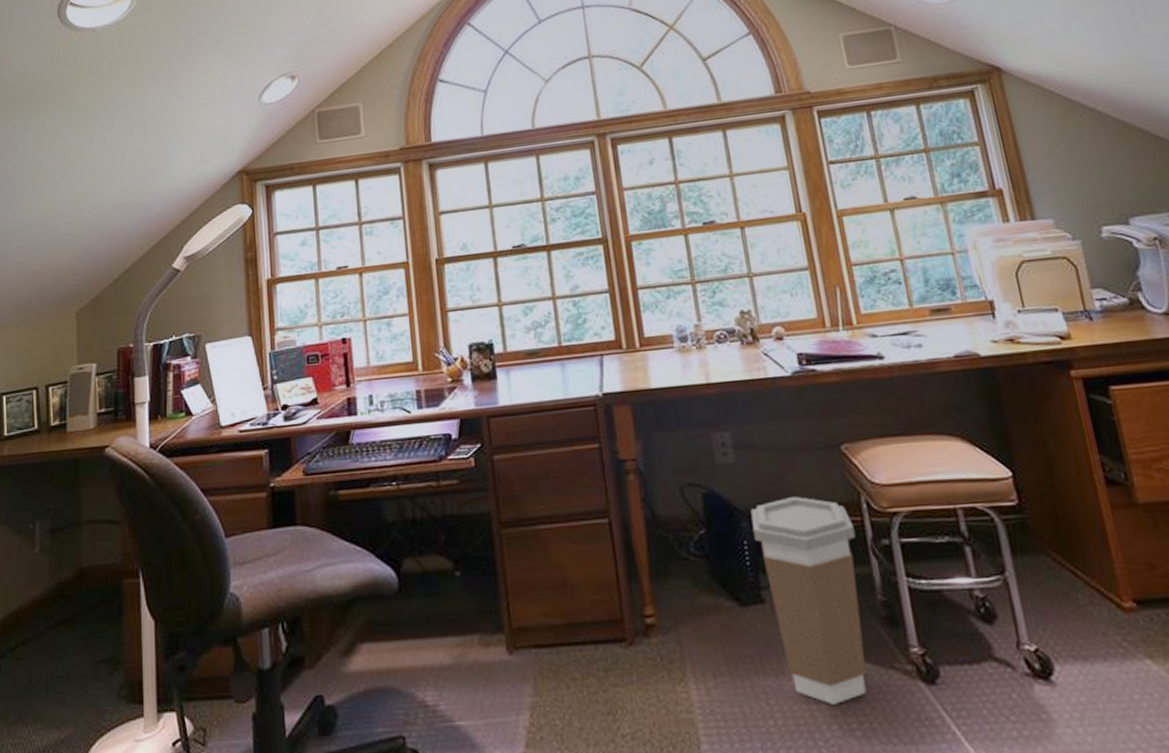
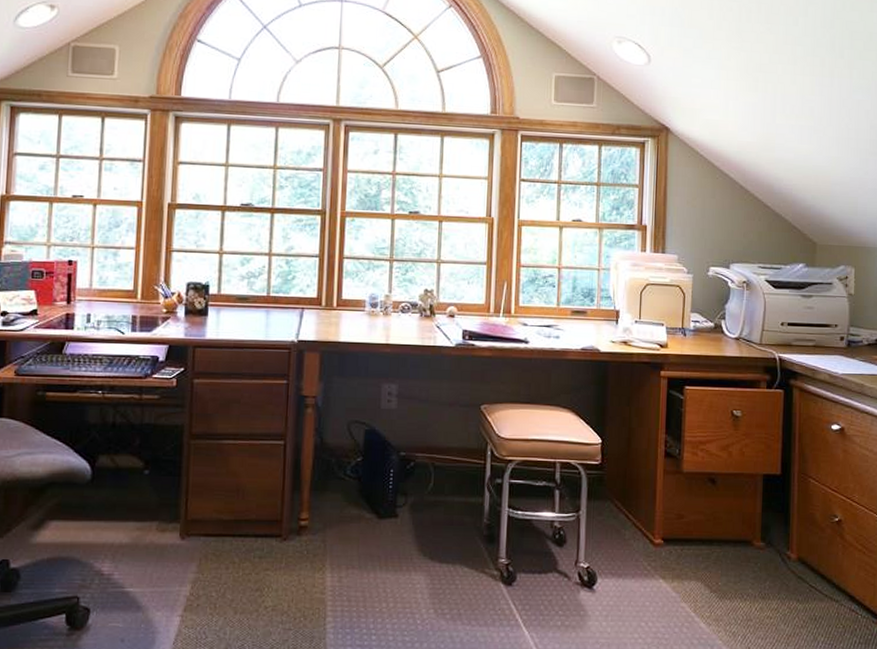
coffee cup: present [750,496,867,705] -> none [399,440,478,595]

